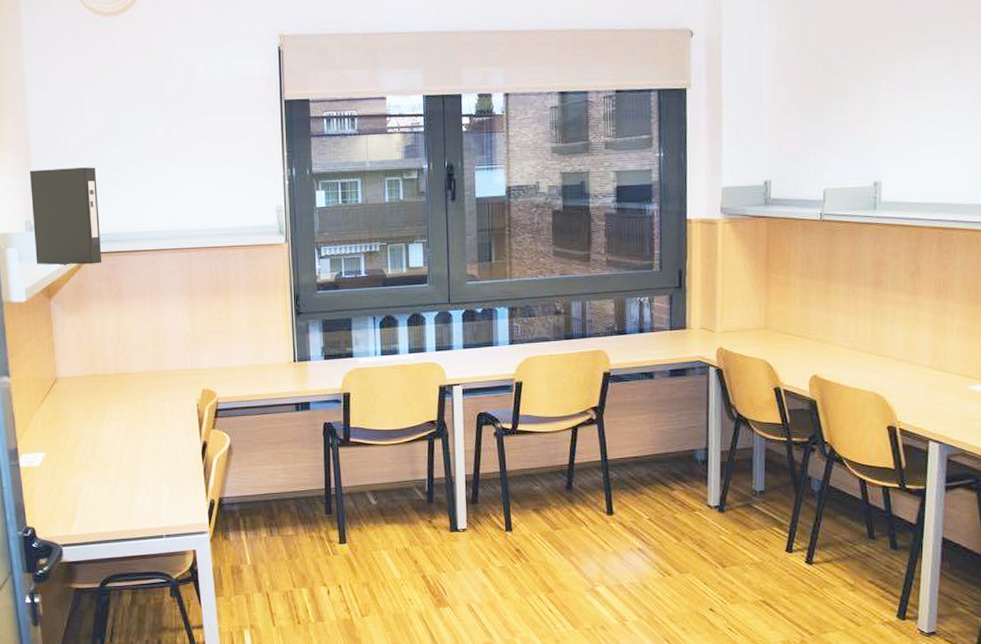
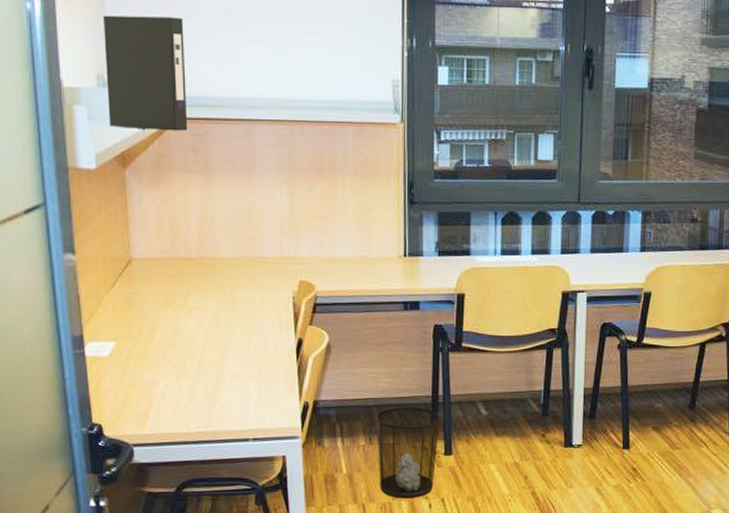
waste bin: none [275,499,335,586] -> present [376,406,441,499]

